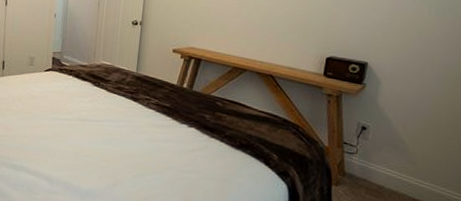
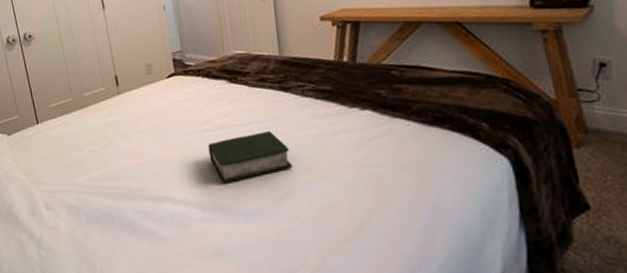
book: none [64,129,128,165] -> present [208,130,292,184]

